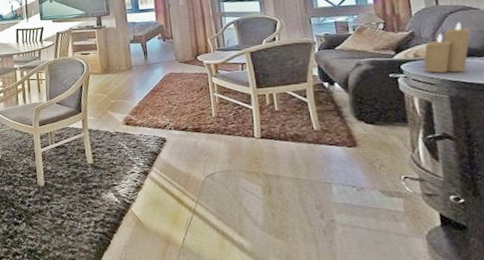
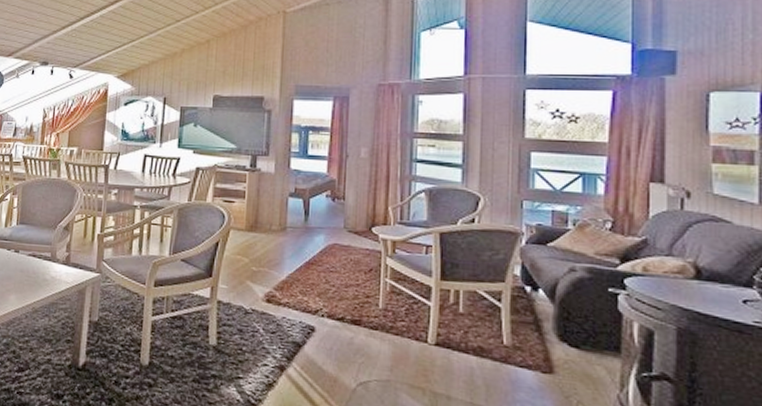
candle: present [423,22,471,73] -> none [651,235,716,300]

